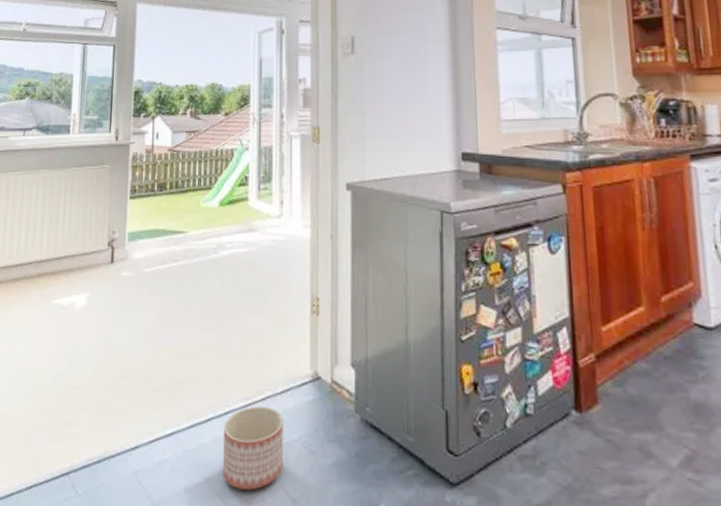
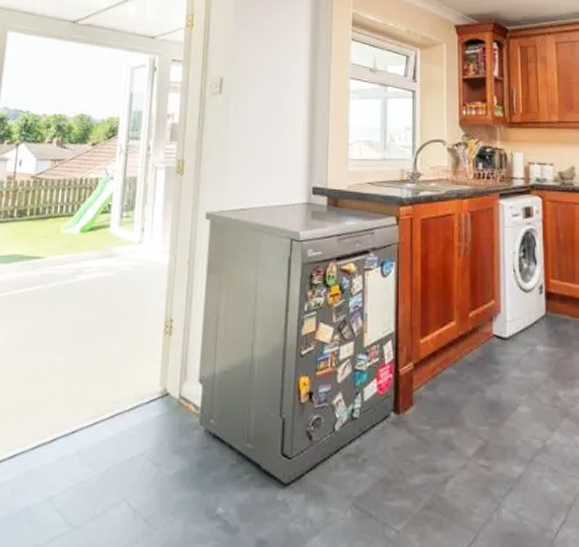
planter: present [223,405,283,491] -> none [65,423,130,505]

